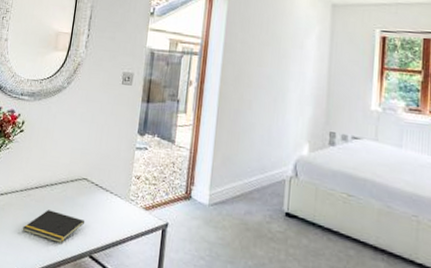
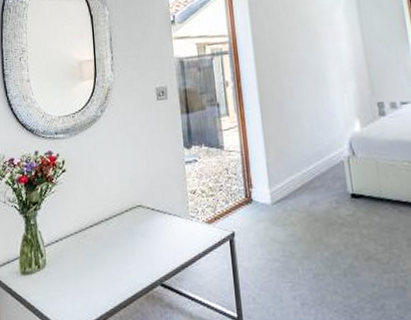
notepad: present [22,210,85,243] -> none [85,246,149,278]

